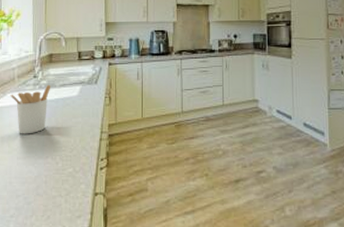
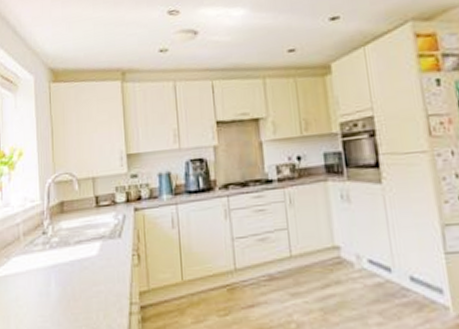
utensil holder: present [10,84,51,134] -> none [15,242,64,311]

